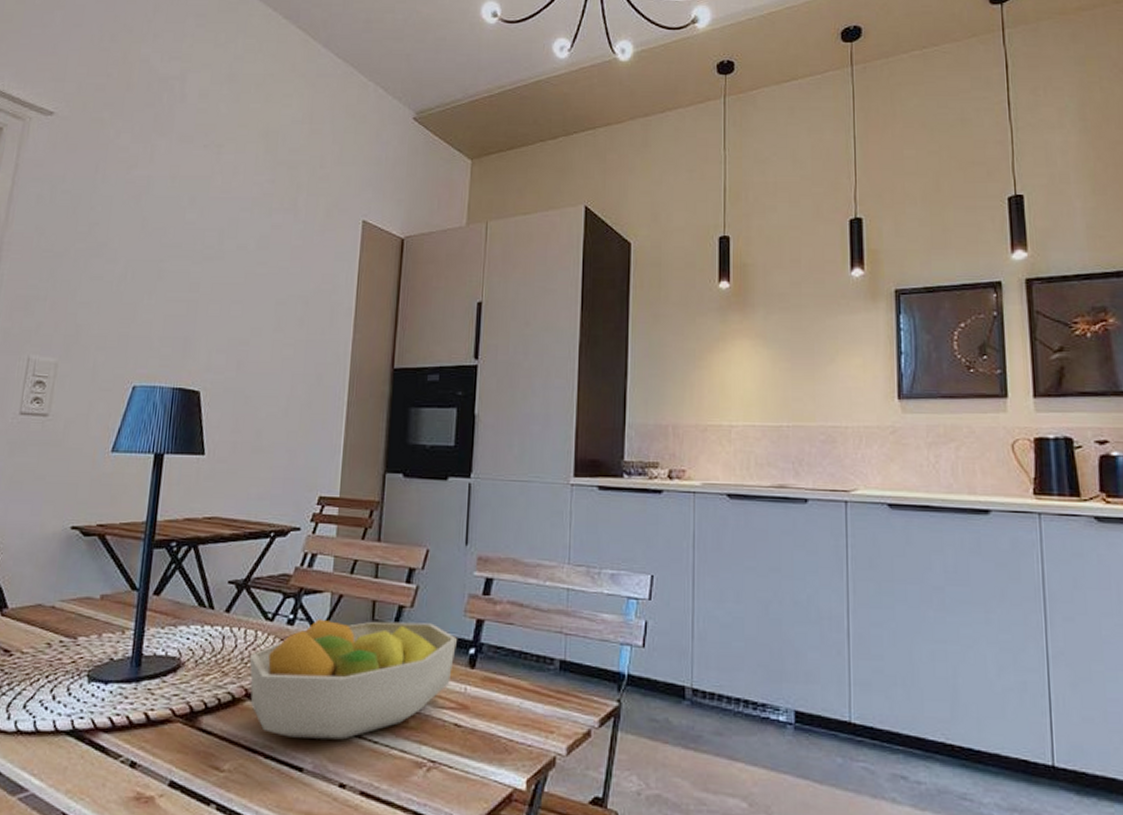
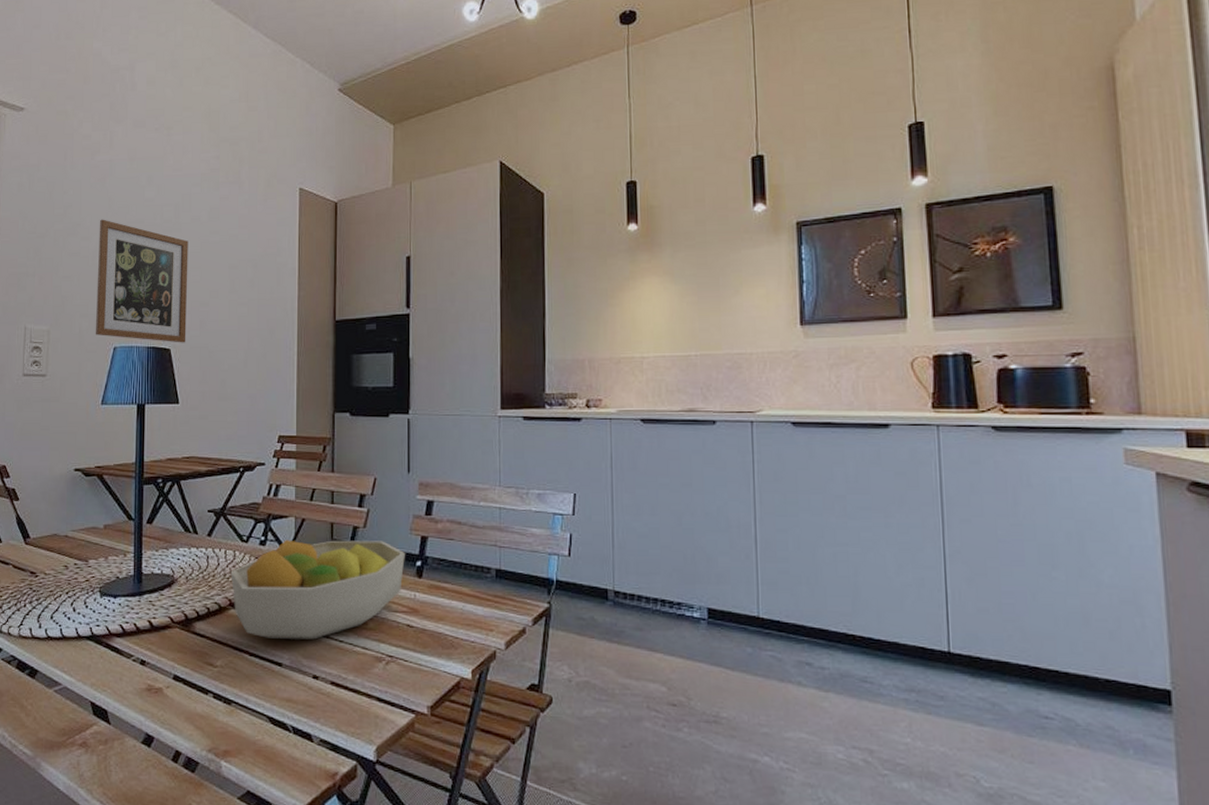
wall art: none [111,241,232,386] -> present [95,219,188,343]

